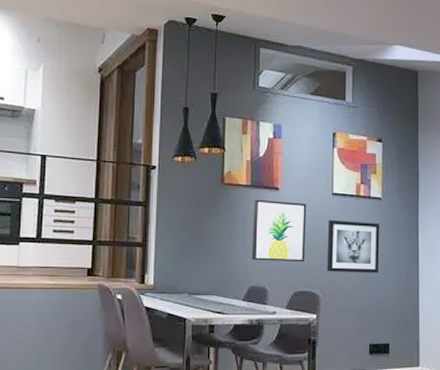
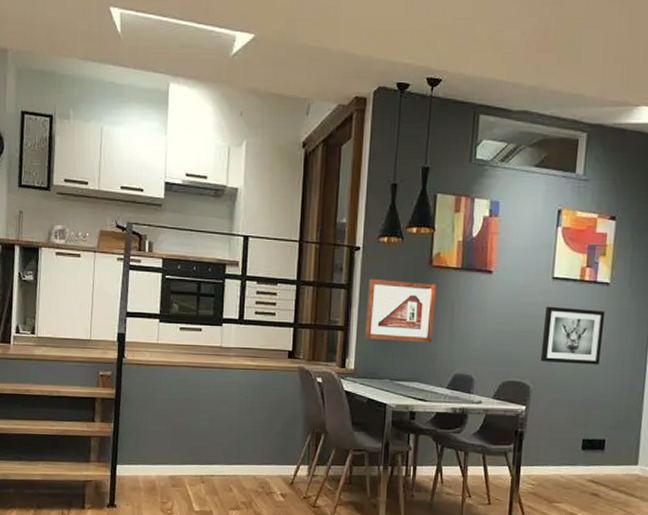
picture frame: none [162,195,228,257] -> present [364,278,436,343]
wall art: present [252,199,307,262] -> none [458,283,523,351]

